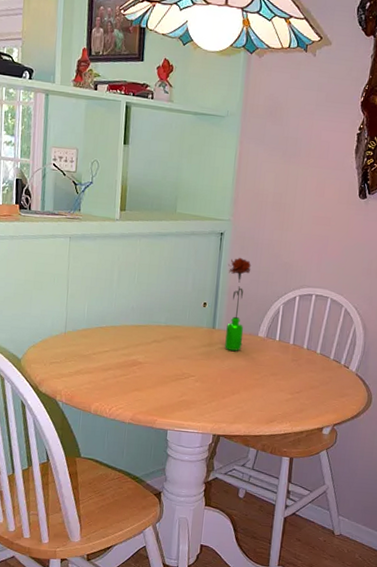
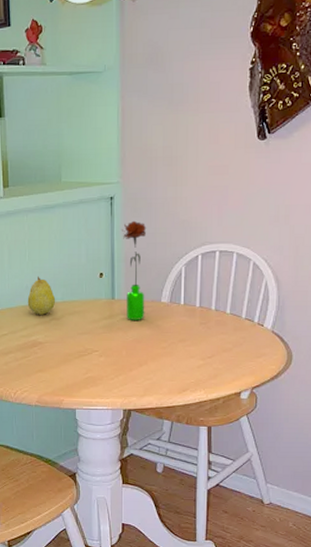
fruit: none [131,299,160,336] -> present [27,276,56,315]

